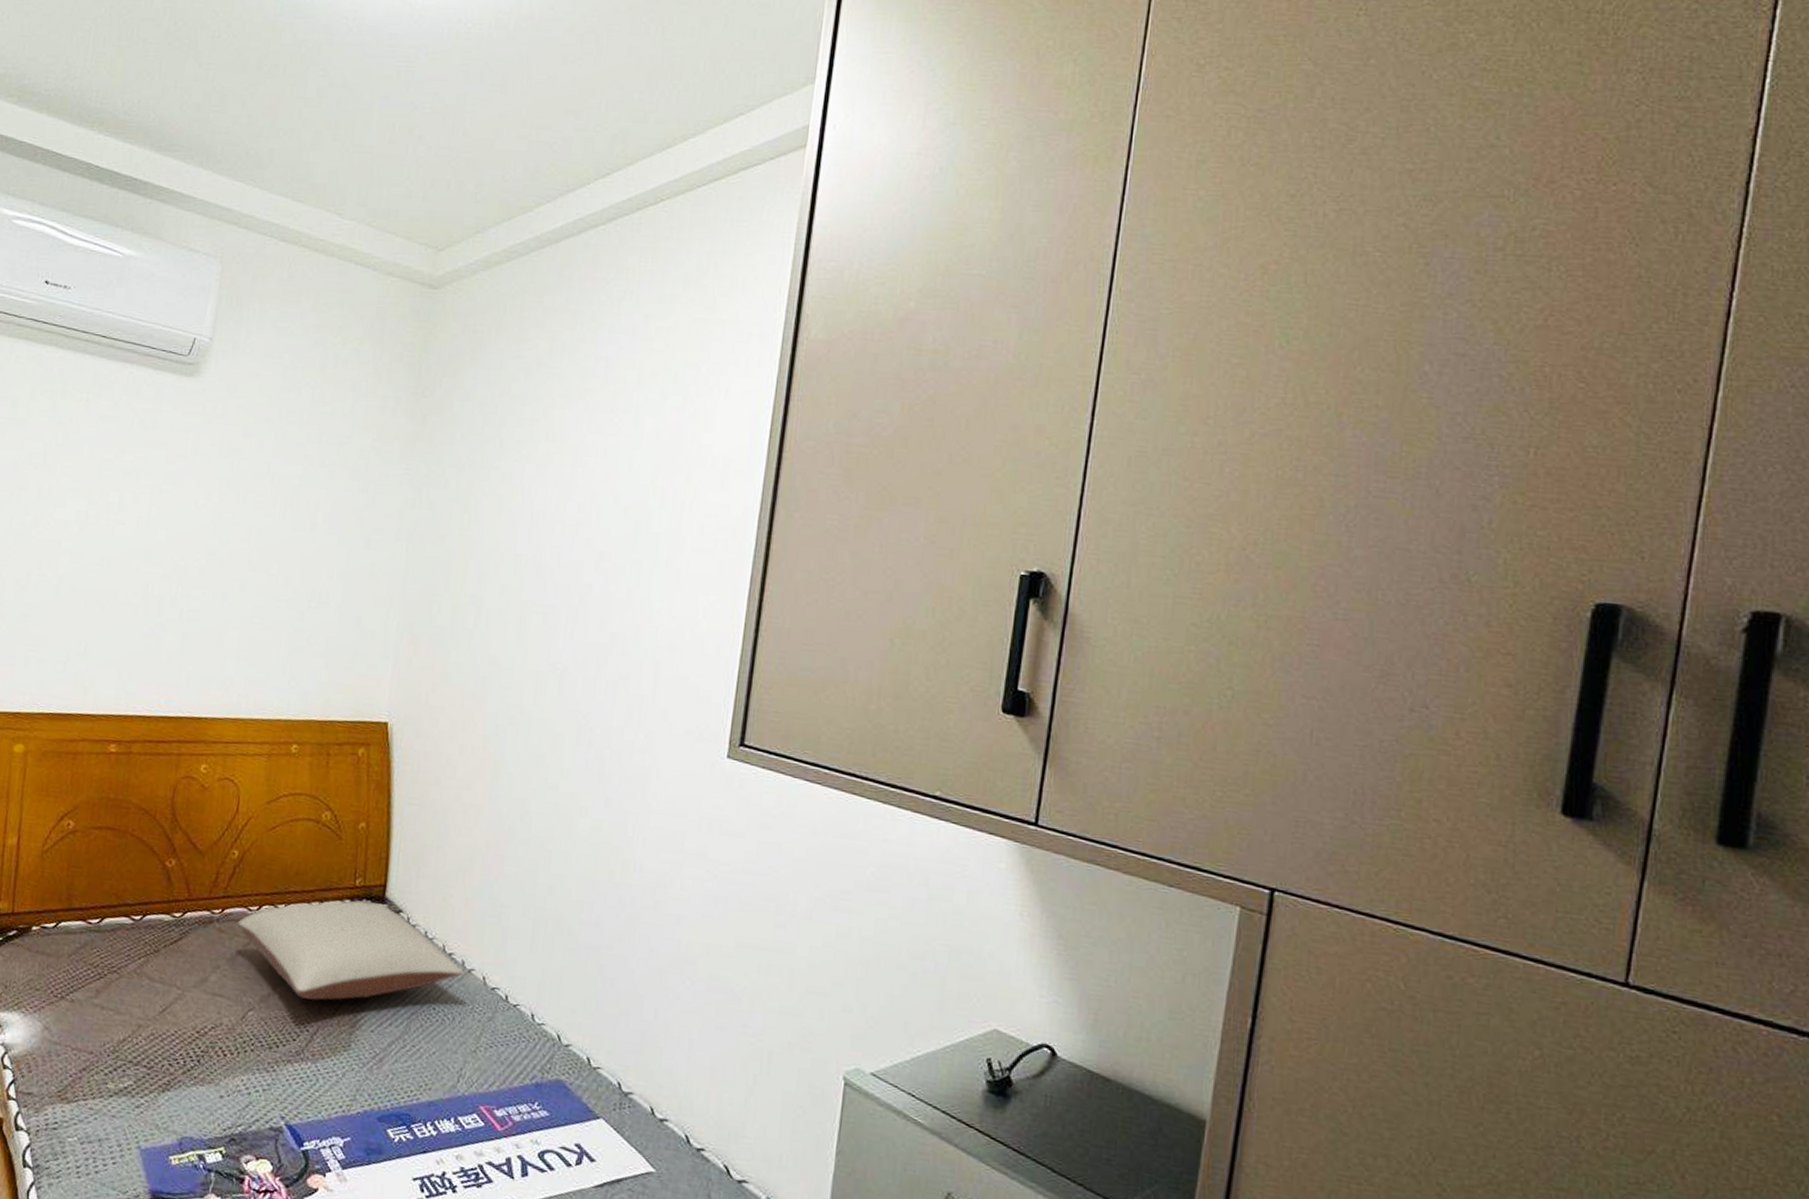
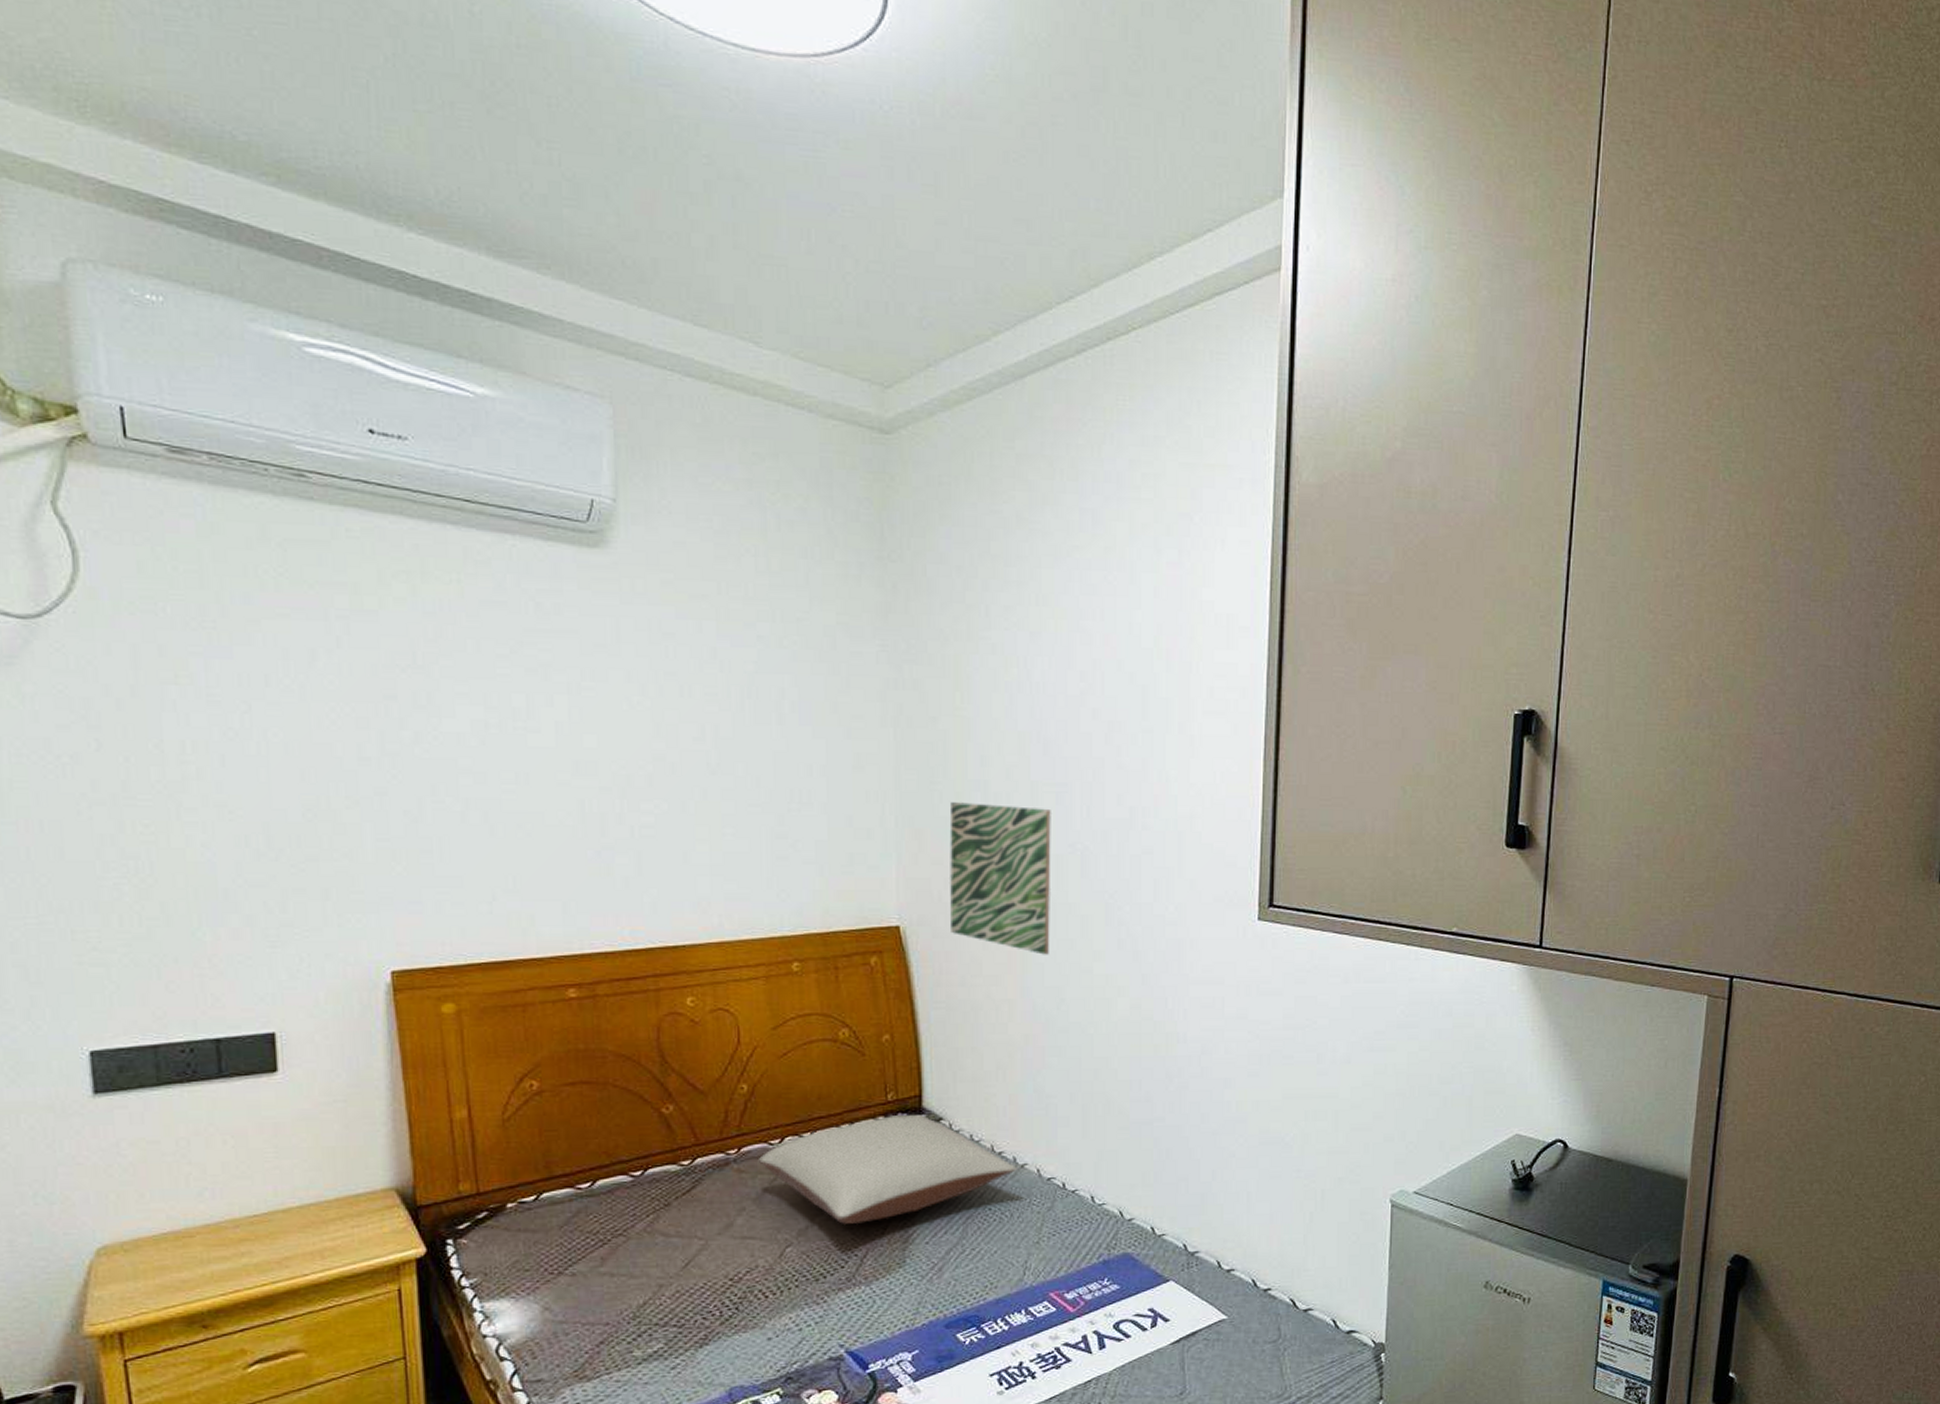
wall art: none [432,613,537,767] -> present [949,802,1051,955]

